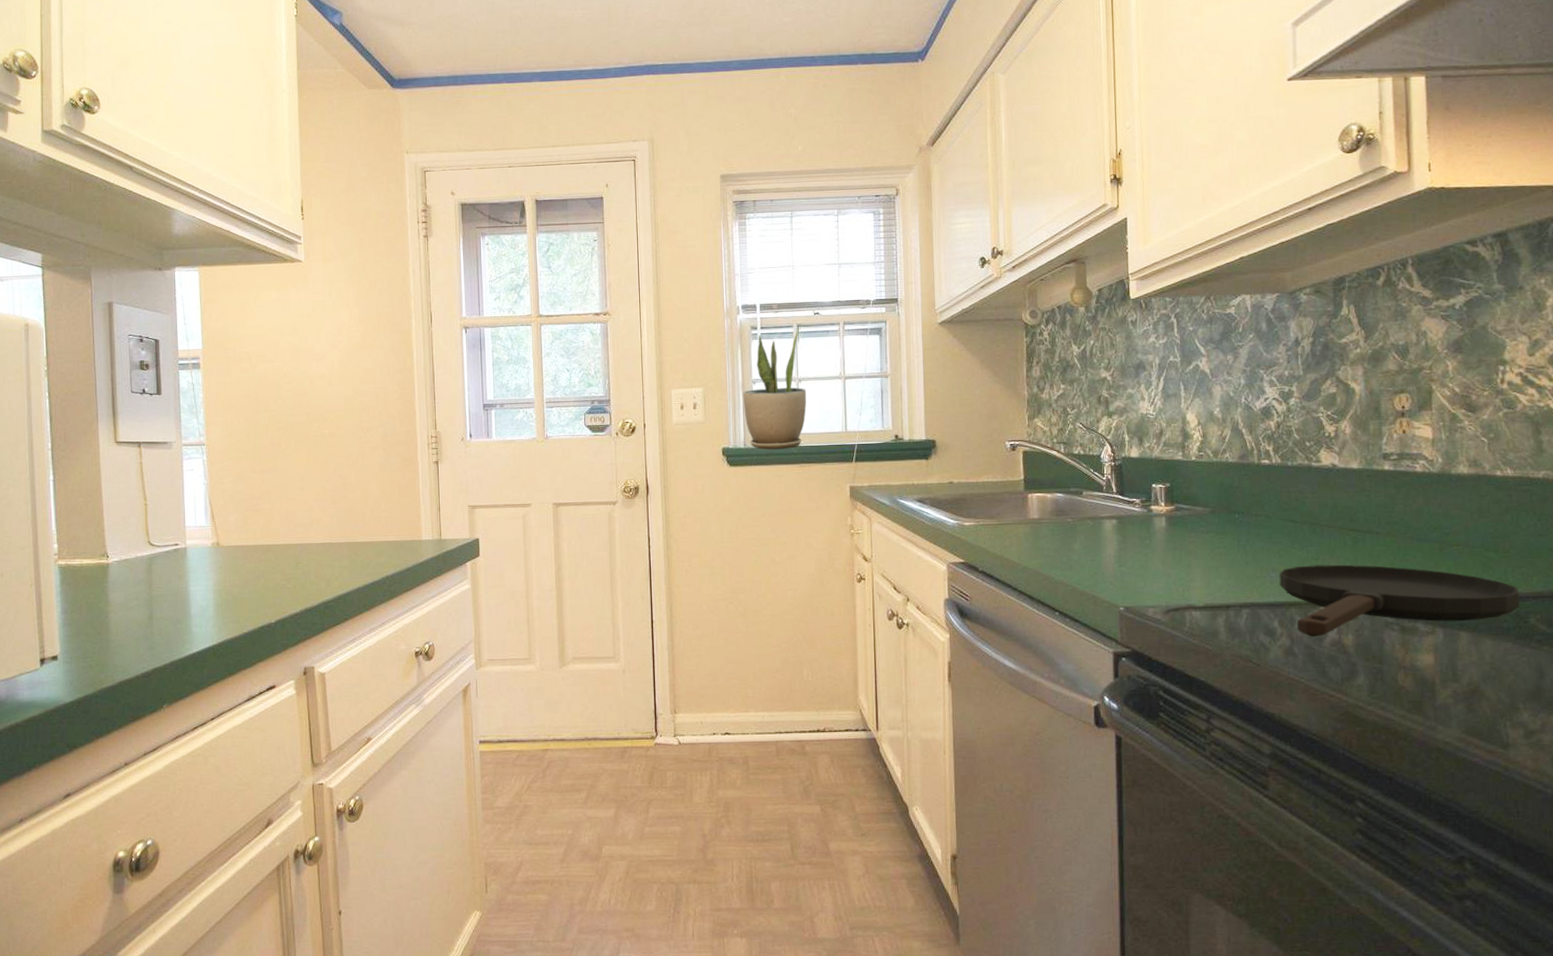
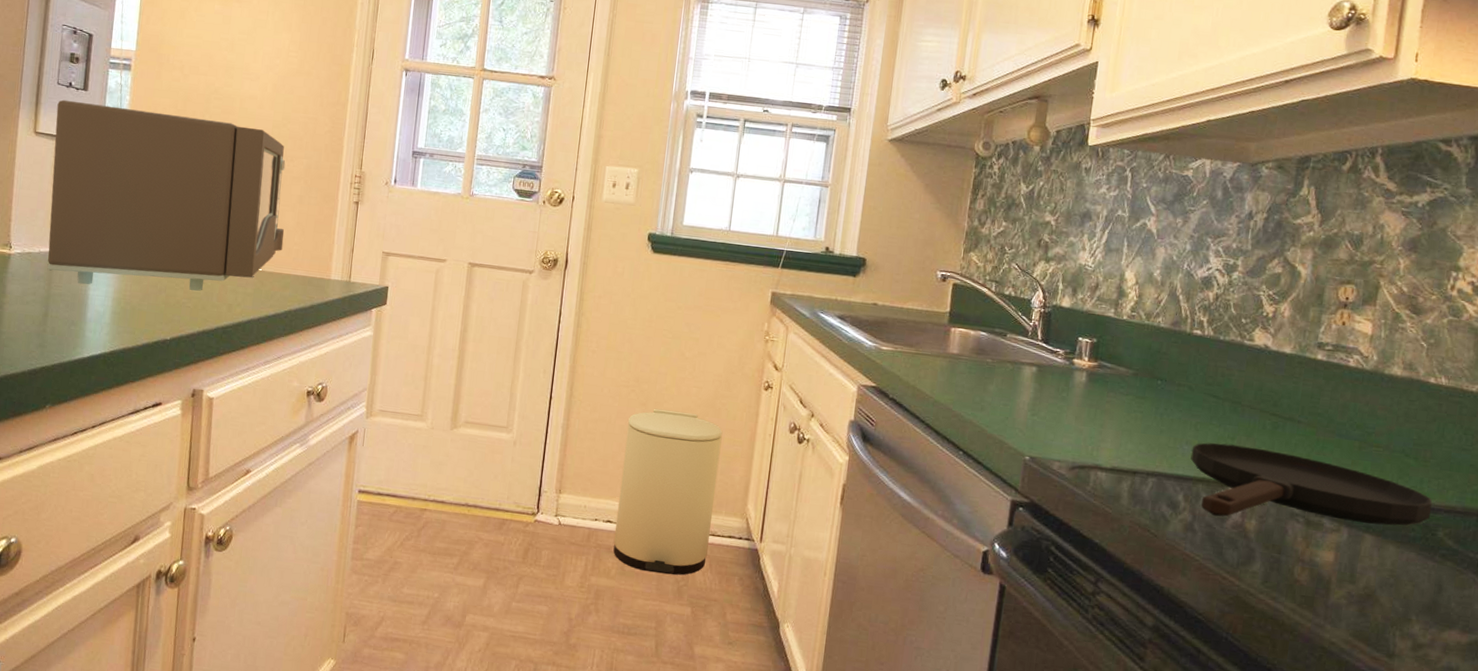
microwave: none [134,404,371,582] -> present [47,99,286,291]
pedal bin: none [730,615,827,777] -> present [613,408,723,575]
potted plant: present [742,327,807,450] -> none [676,122,749,245]

